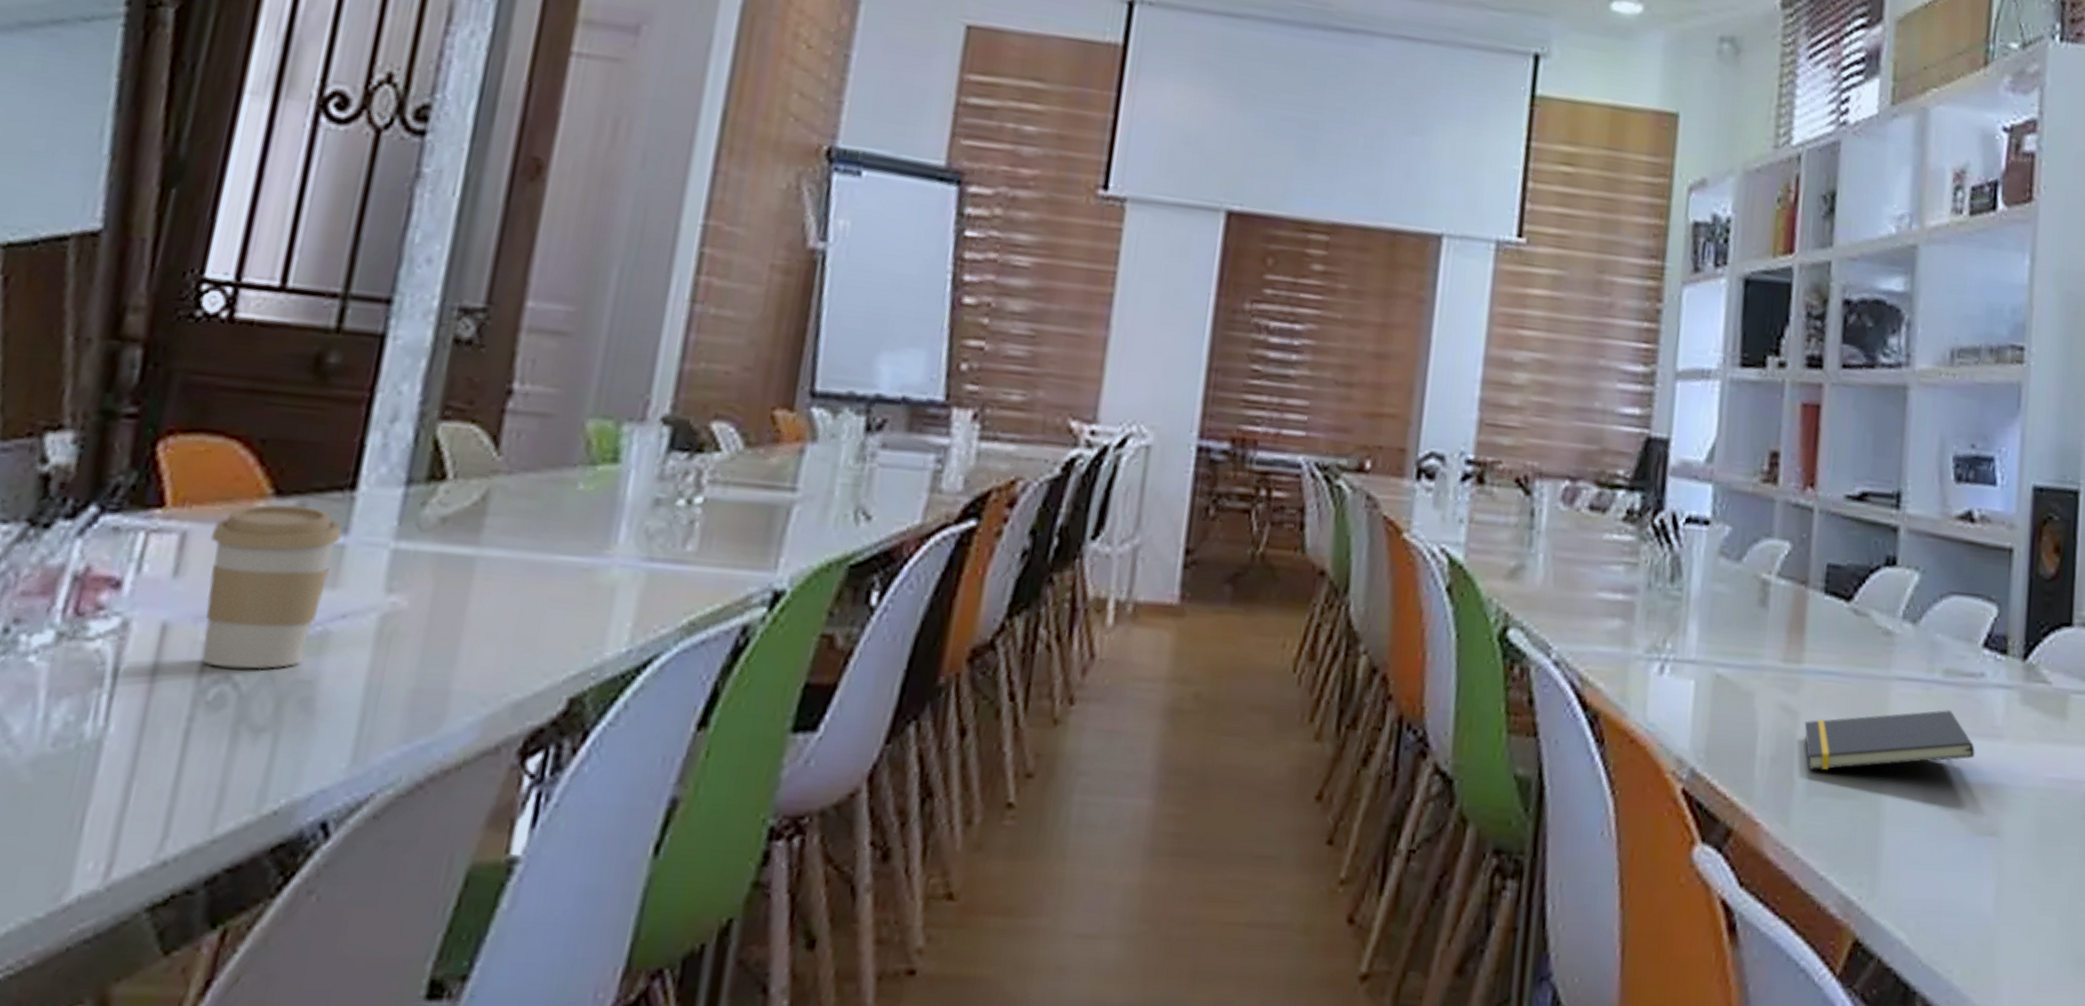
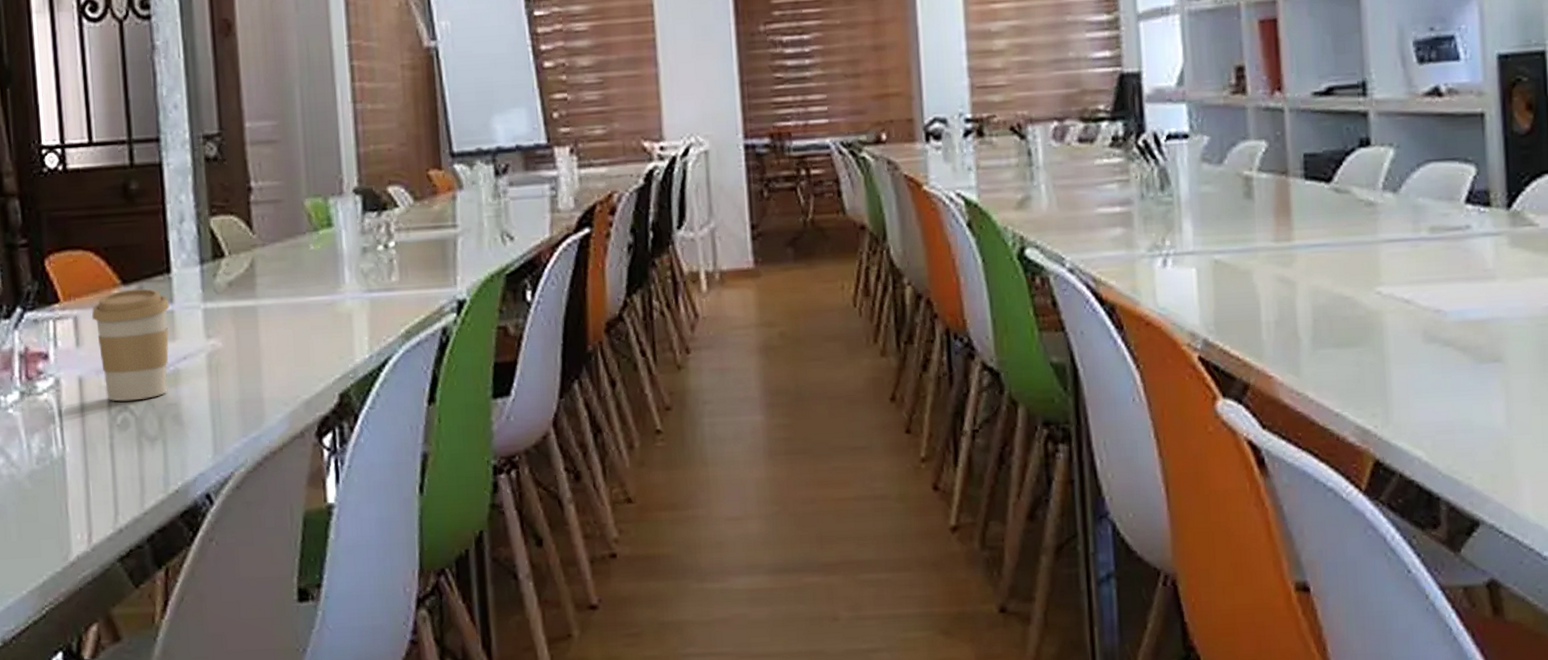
notepad: present [1804,710,1975,771] -> none [1302,261,1470,328]

